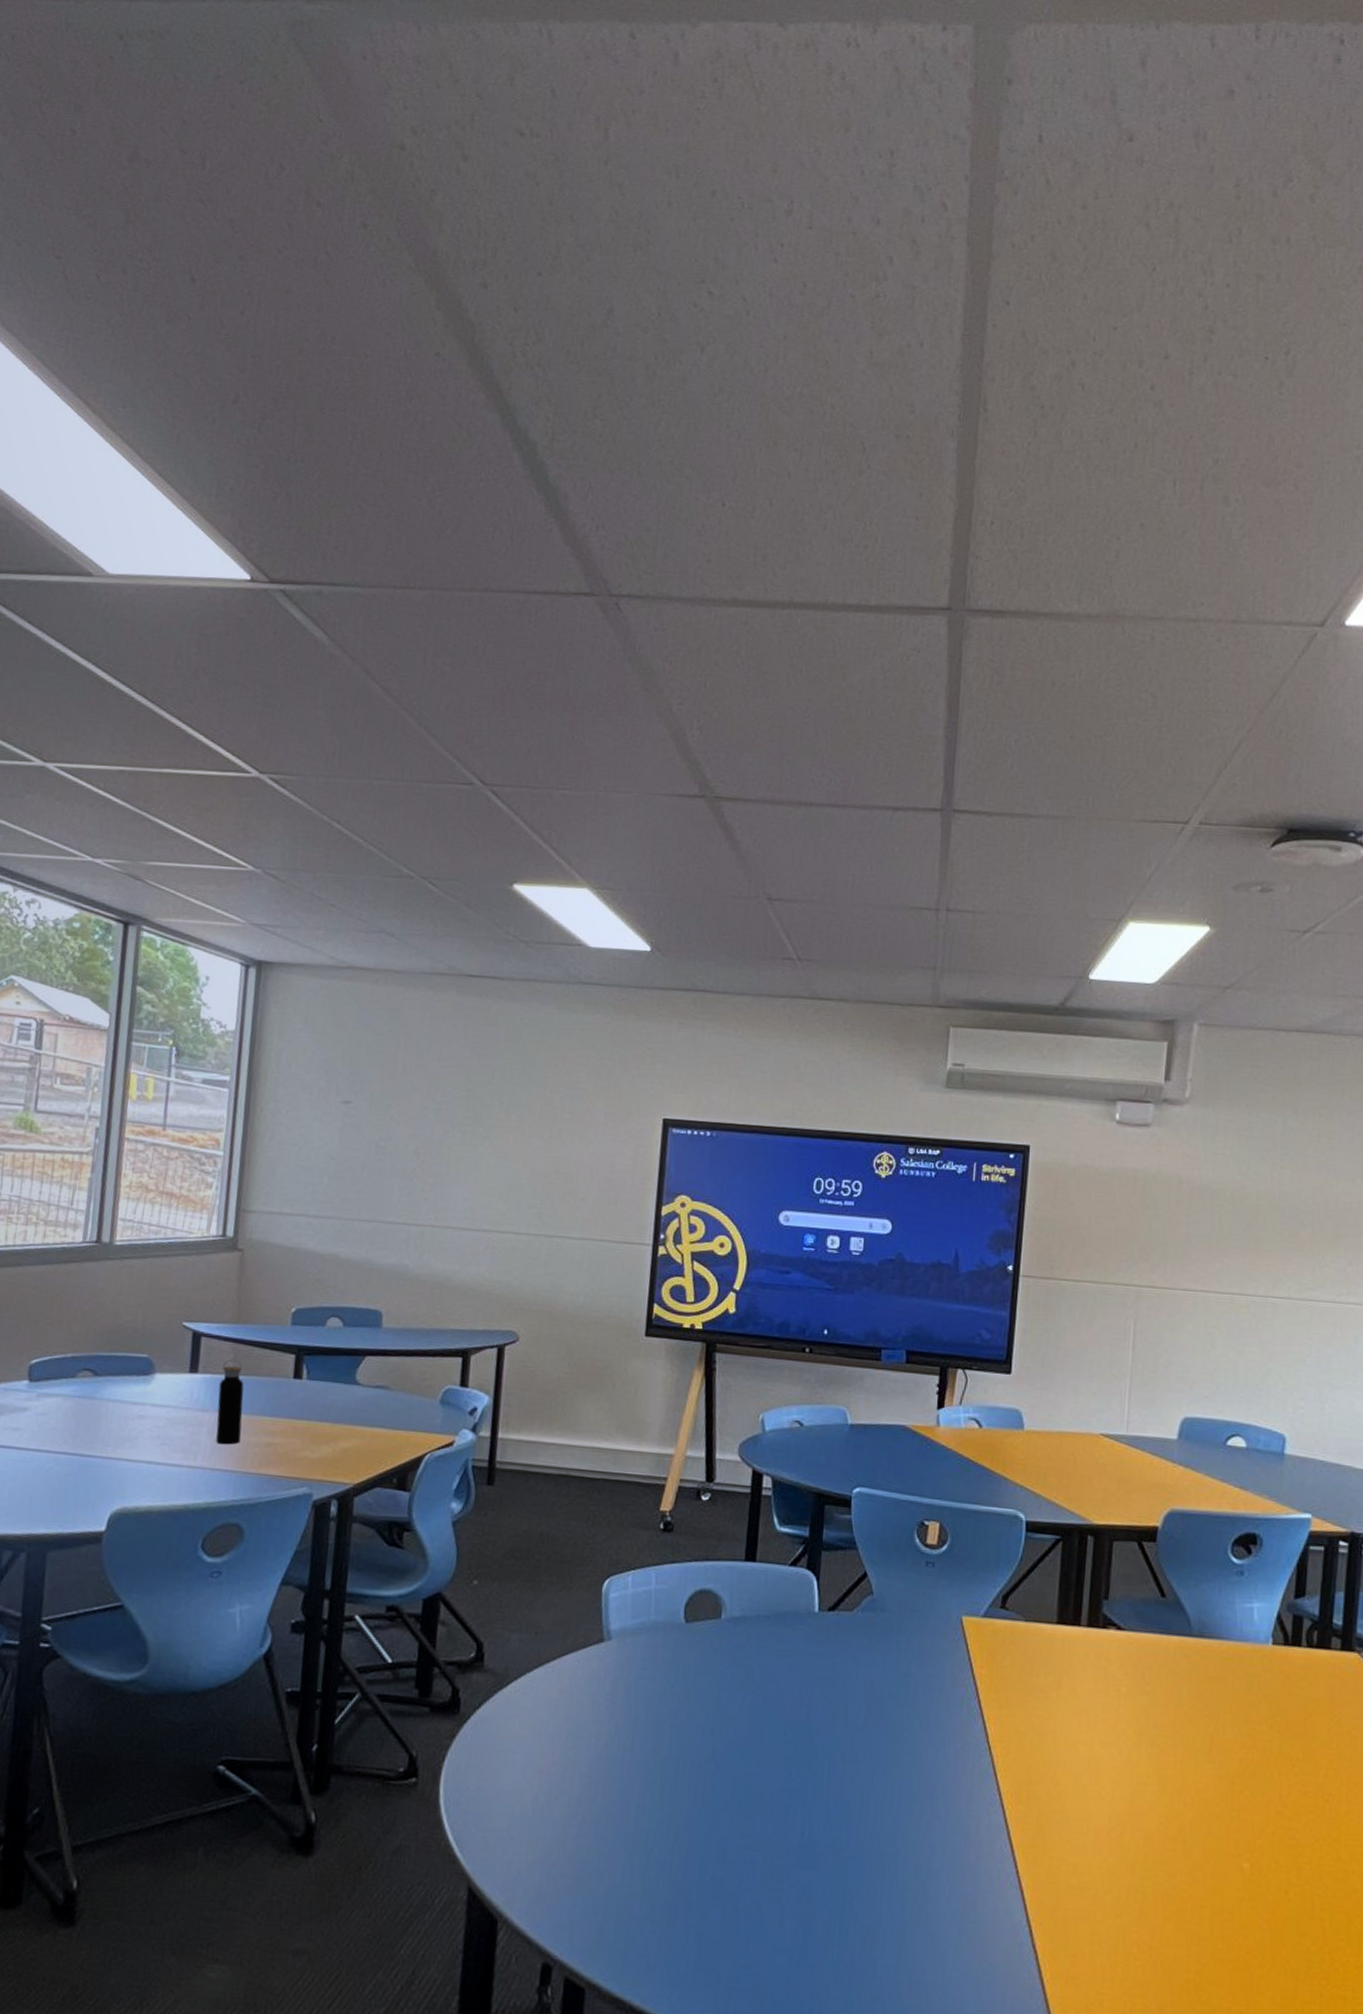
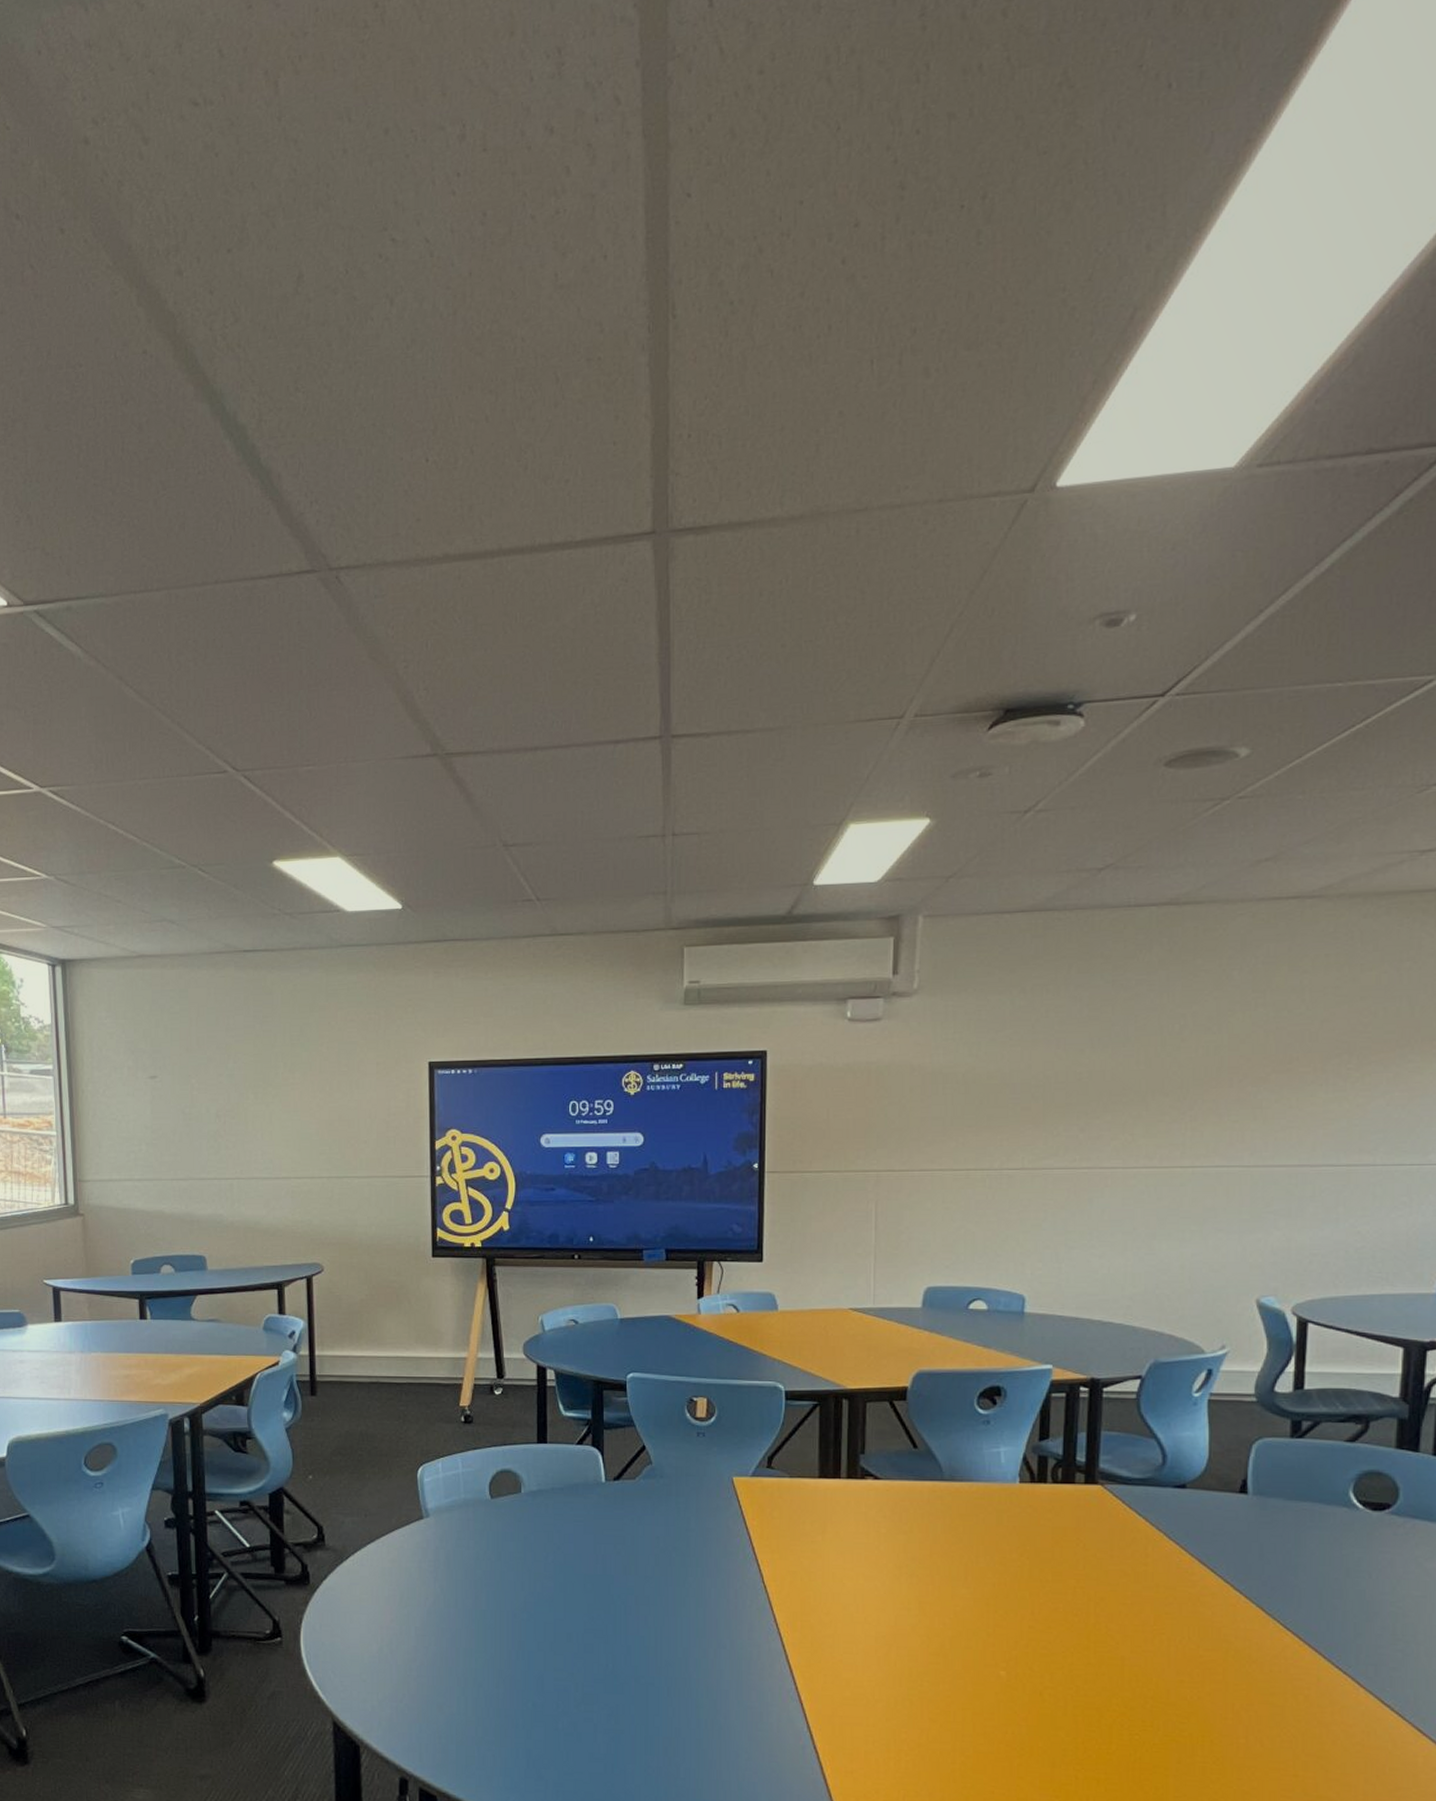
water bottle: present [216,1359,244,1444] -> none [80,1308,104,1378]

